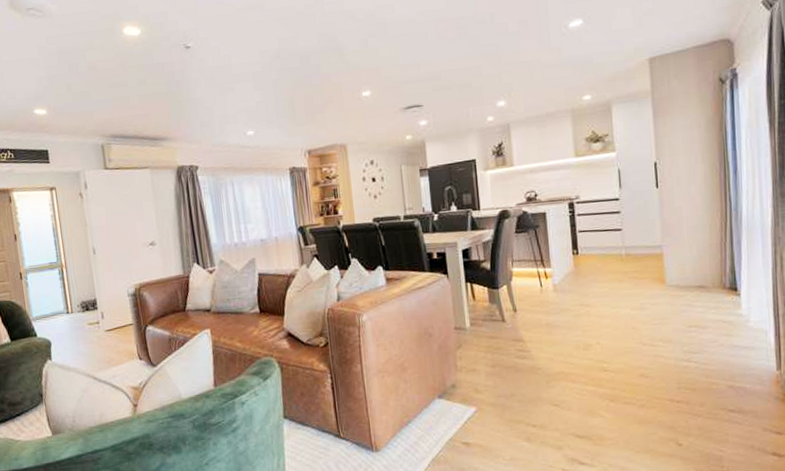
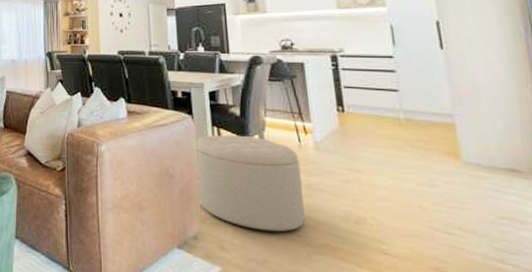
ottoman: none [450,286,545,370] -> present [195,134,305,232]

